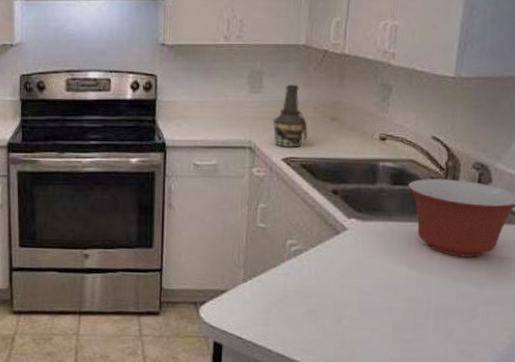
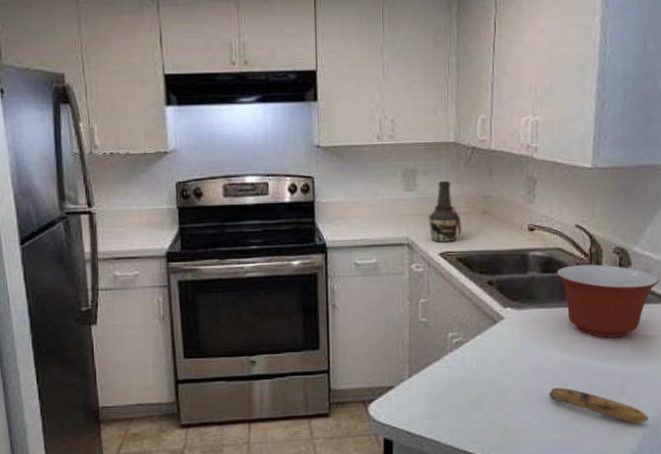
banana: none [391,304,500,349] -> present [549,387,648,423]

